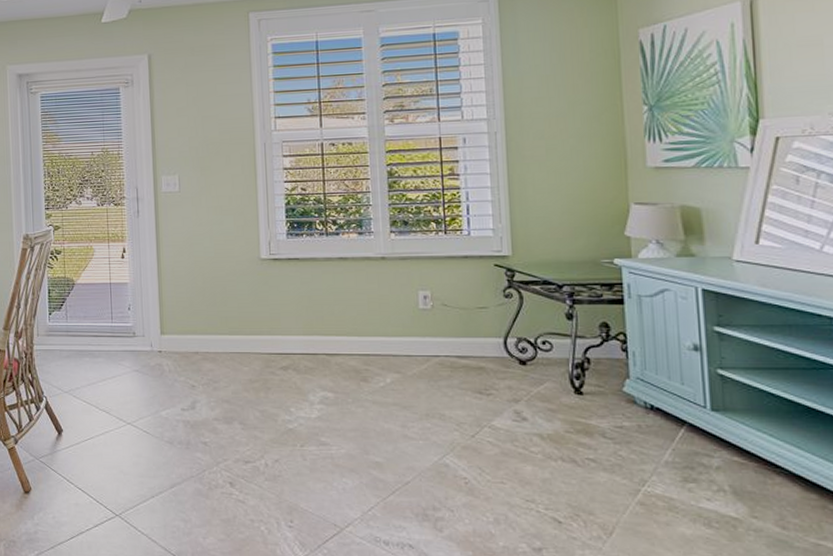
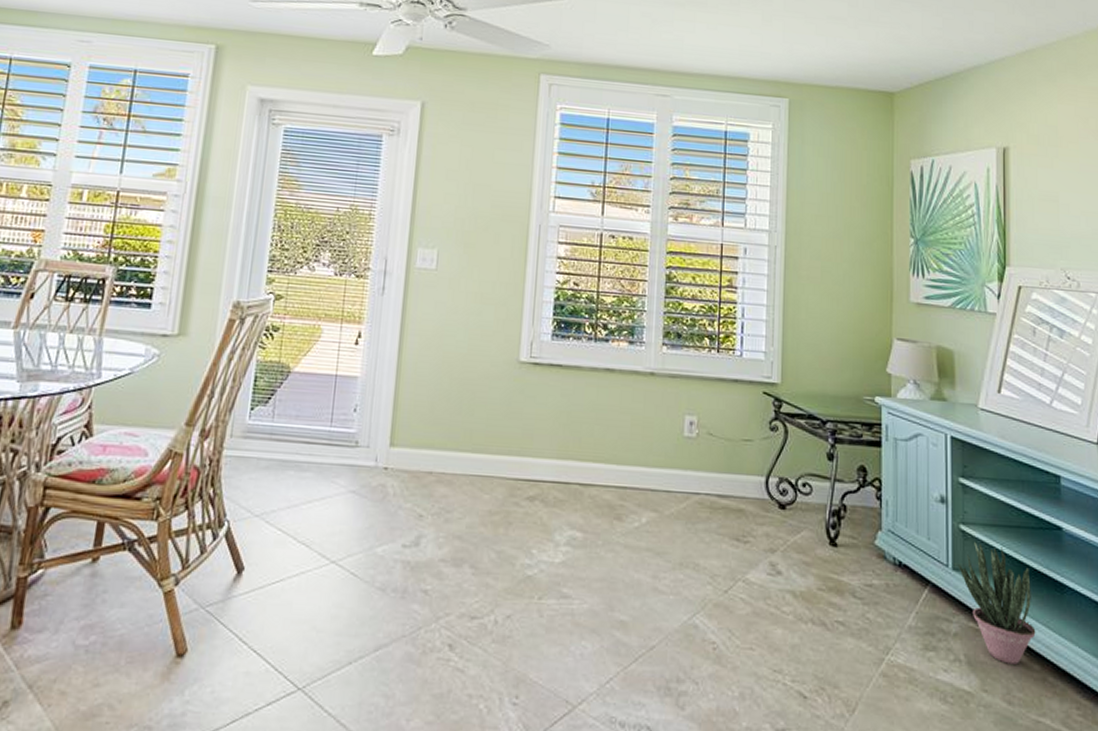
potted plant: none [718,385,812,494] -> present [959,542,1036,664]

